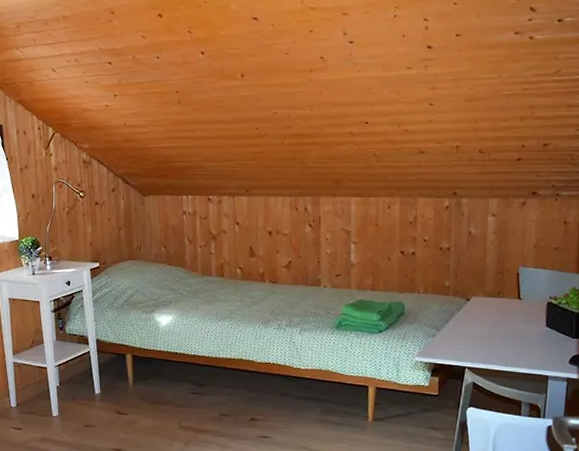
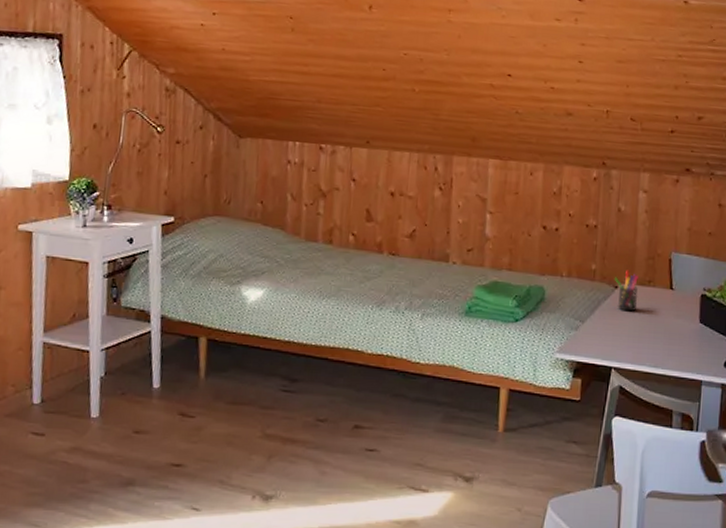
pen holder: none [466,284,489,320] -> present [614,270,638,312]

